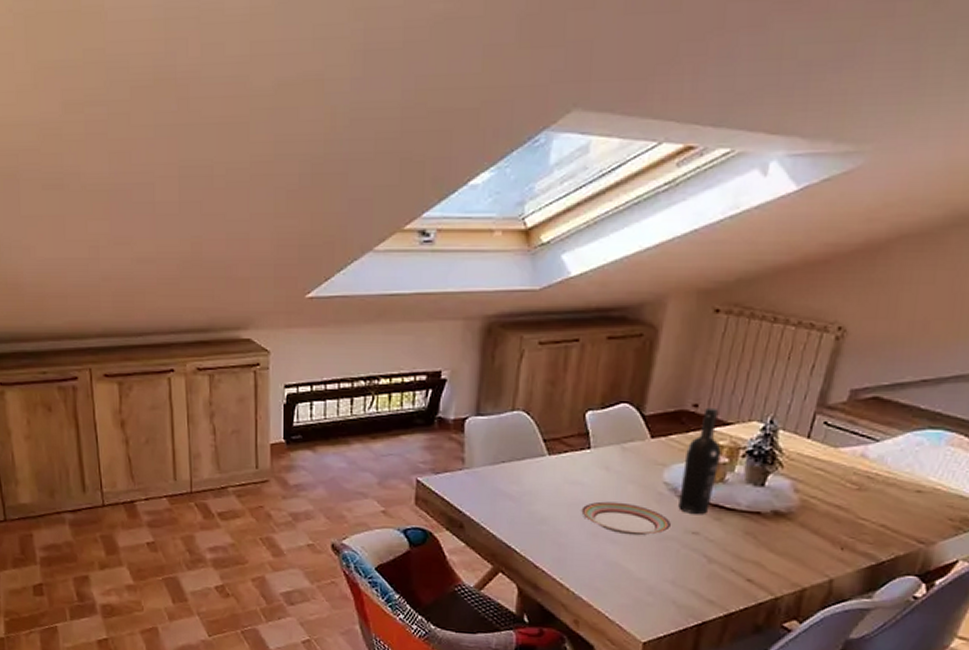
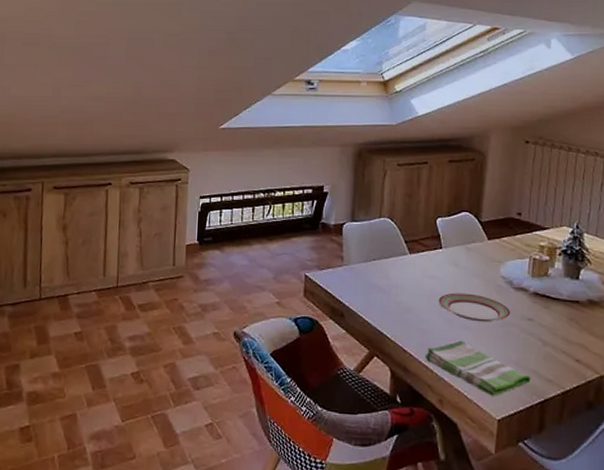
dish towel: none [560,555,688,618] -> present [424,340,531,396]
wine bottle: present [678,407,721,515] -> none [514,215,543,304]

